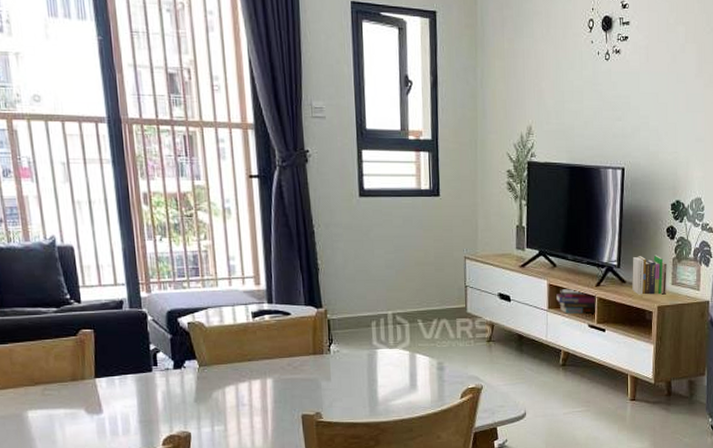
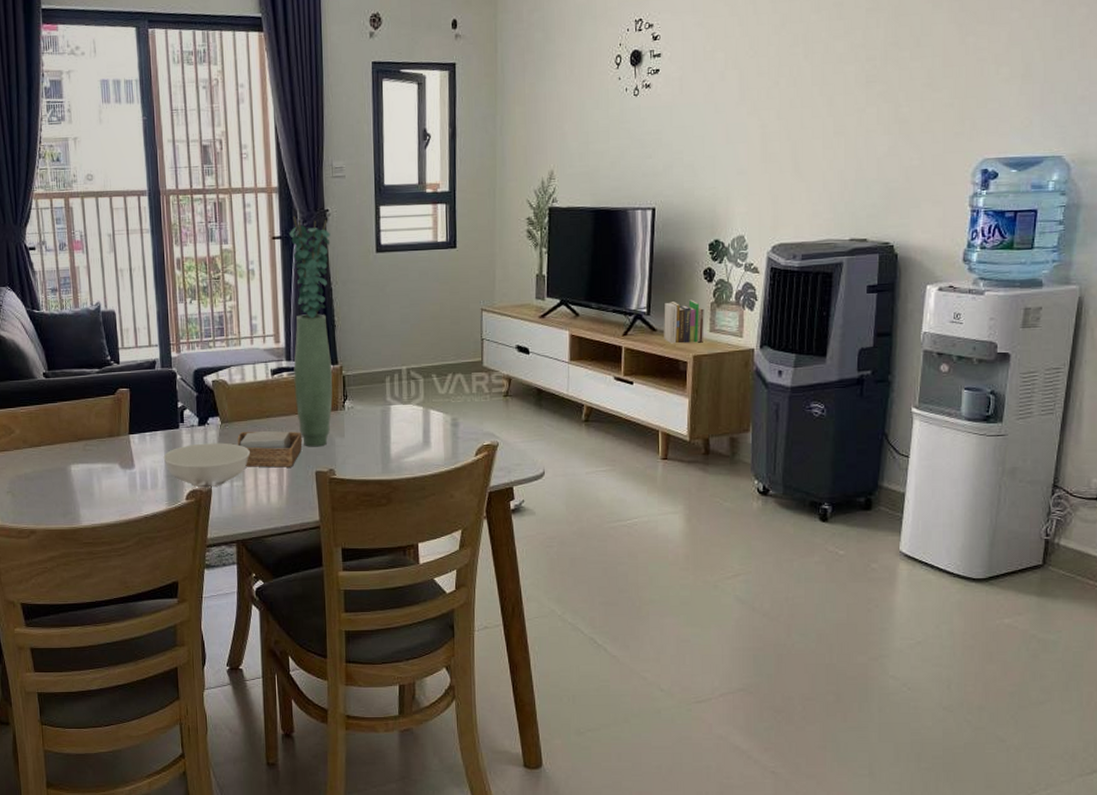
bowl: none [135,386,232,433] -> present [163,442,250,488]
napkin holder: none [211,374,287,412] -> present [231,430,303,468]
vase: none [268,155,318,391] -> present [289,216,333,447]
books: present [556,289,597,314] -> none [579,339,624,366]

